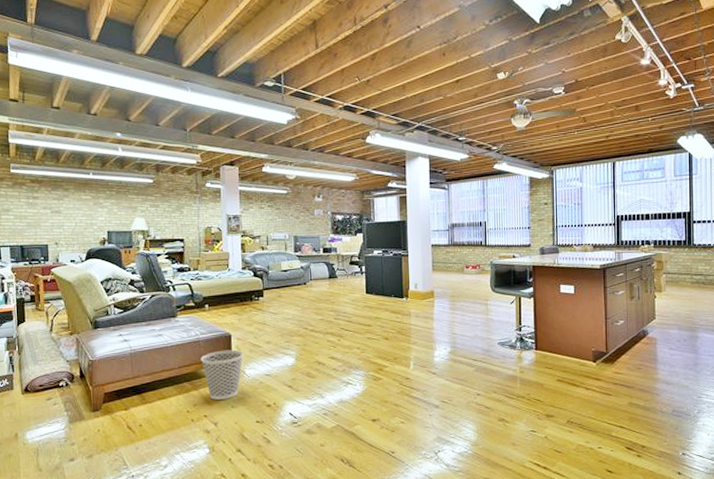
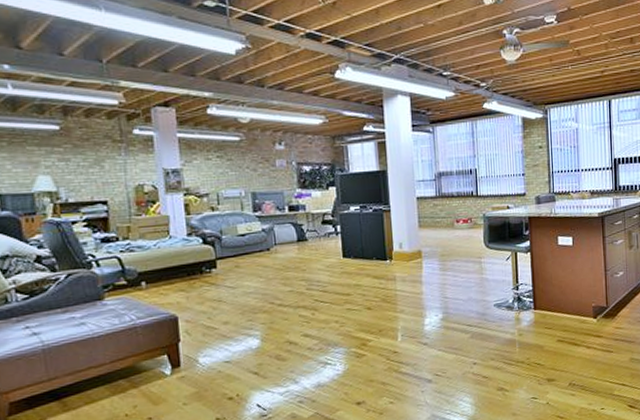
wastebasket: present [200,349,243,400] -> none [139,334,195,398]

